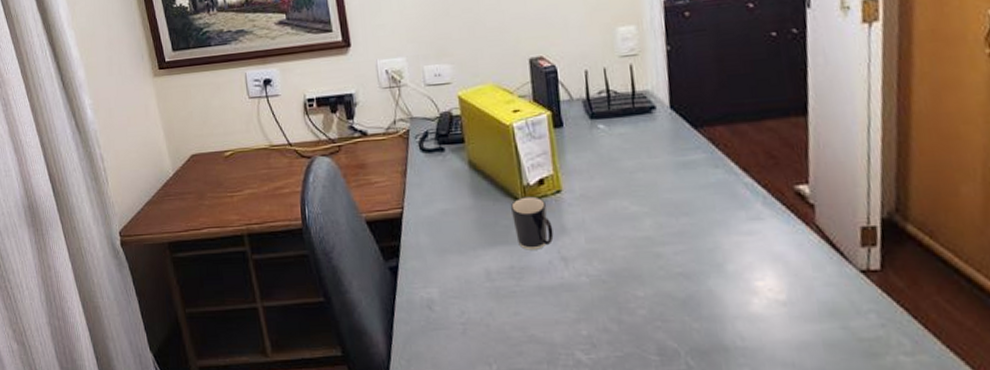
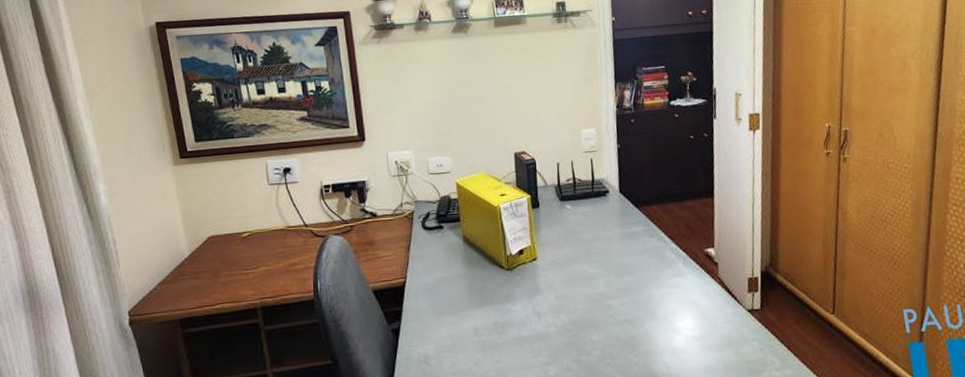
mug: present [510,196,554,250] -> none [496,264,530,308]

